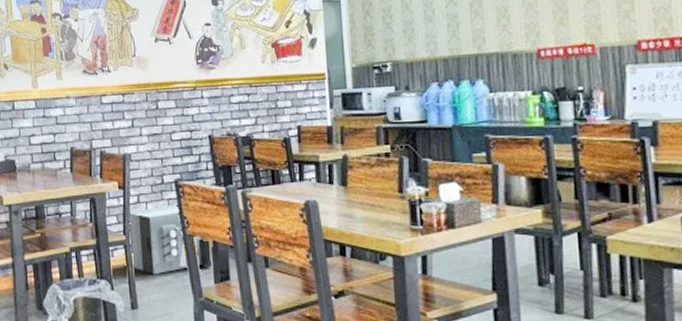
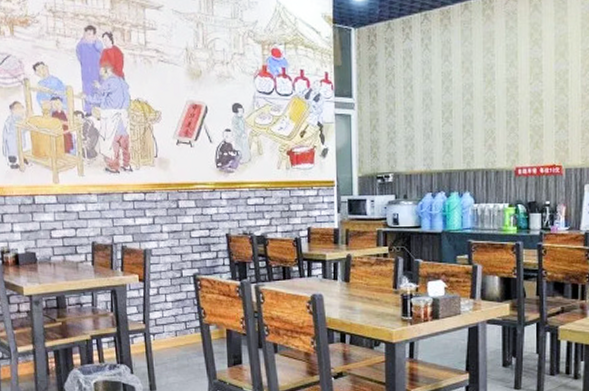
safe: present [130,204,213,275] -> none [150,296,228,360]

